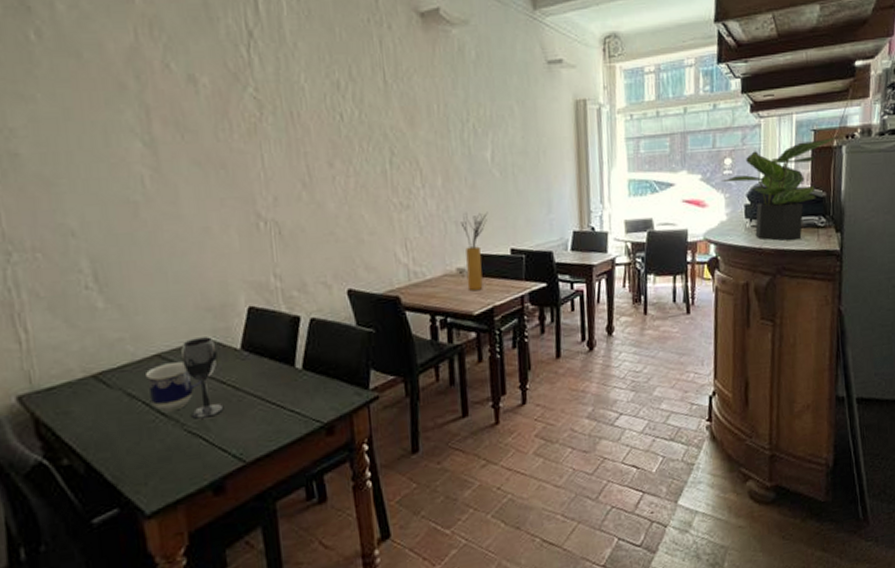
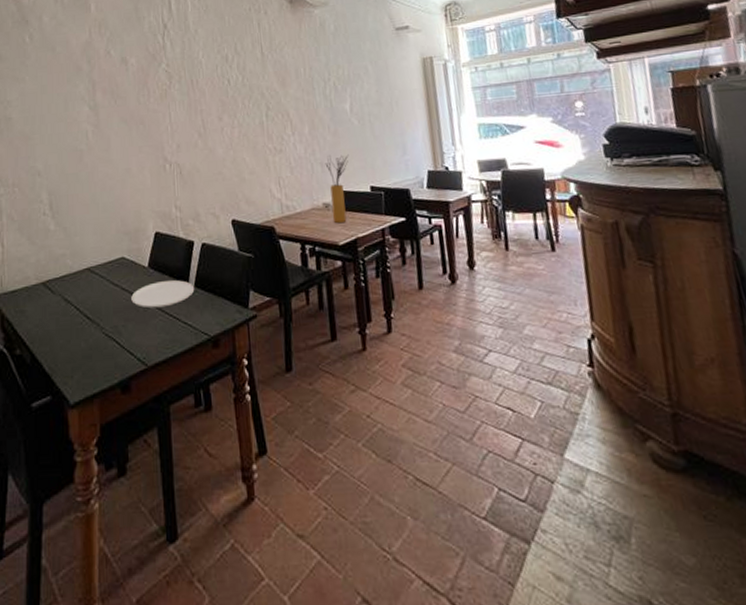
cup: present [146,362,202,412] -> none [79,275,118,317]
wine glass: present [180,337,224,419] -> none [104,255,133,324]
plate: none [220,362,303,397] -> present [131,280,195,308]
potted plant: present [722,135,838,241] -> none [574,75,701,179]

